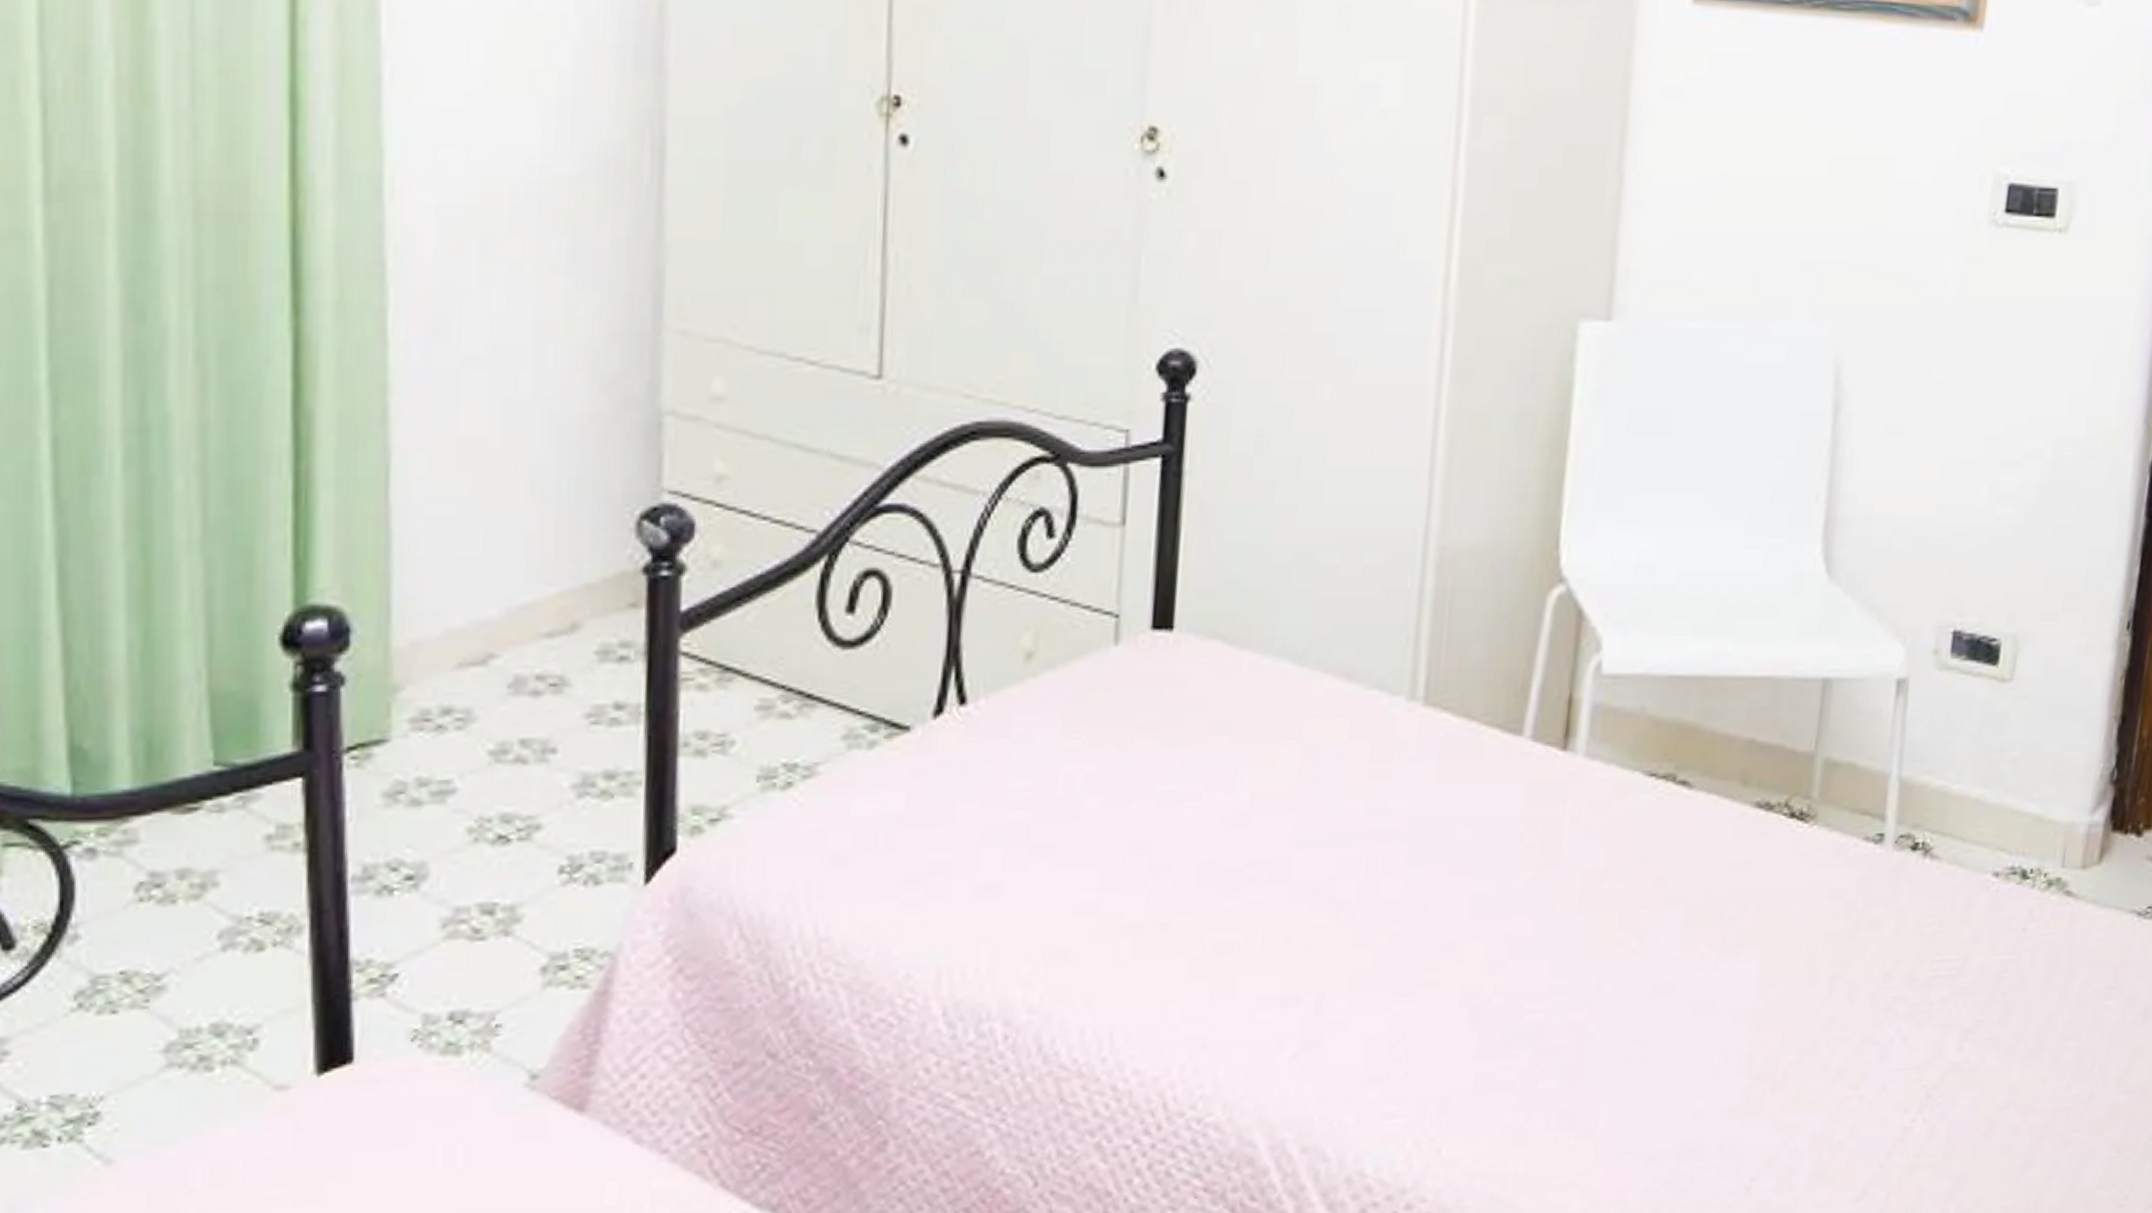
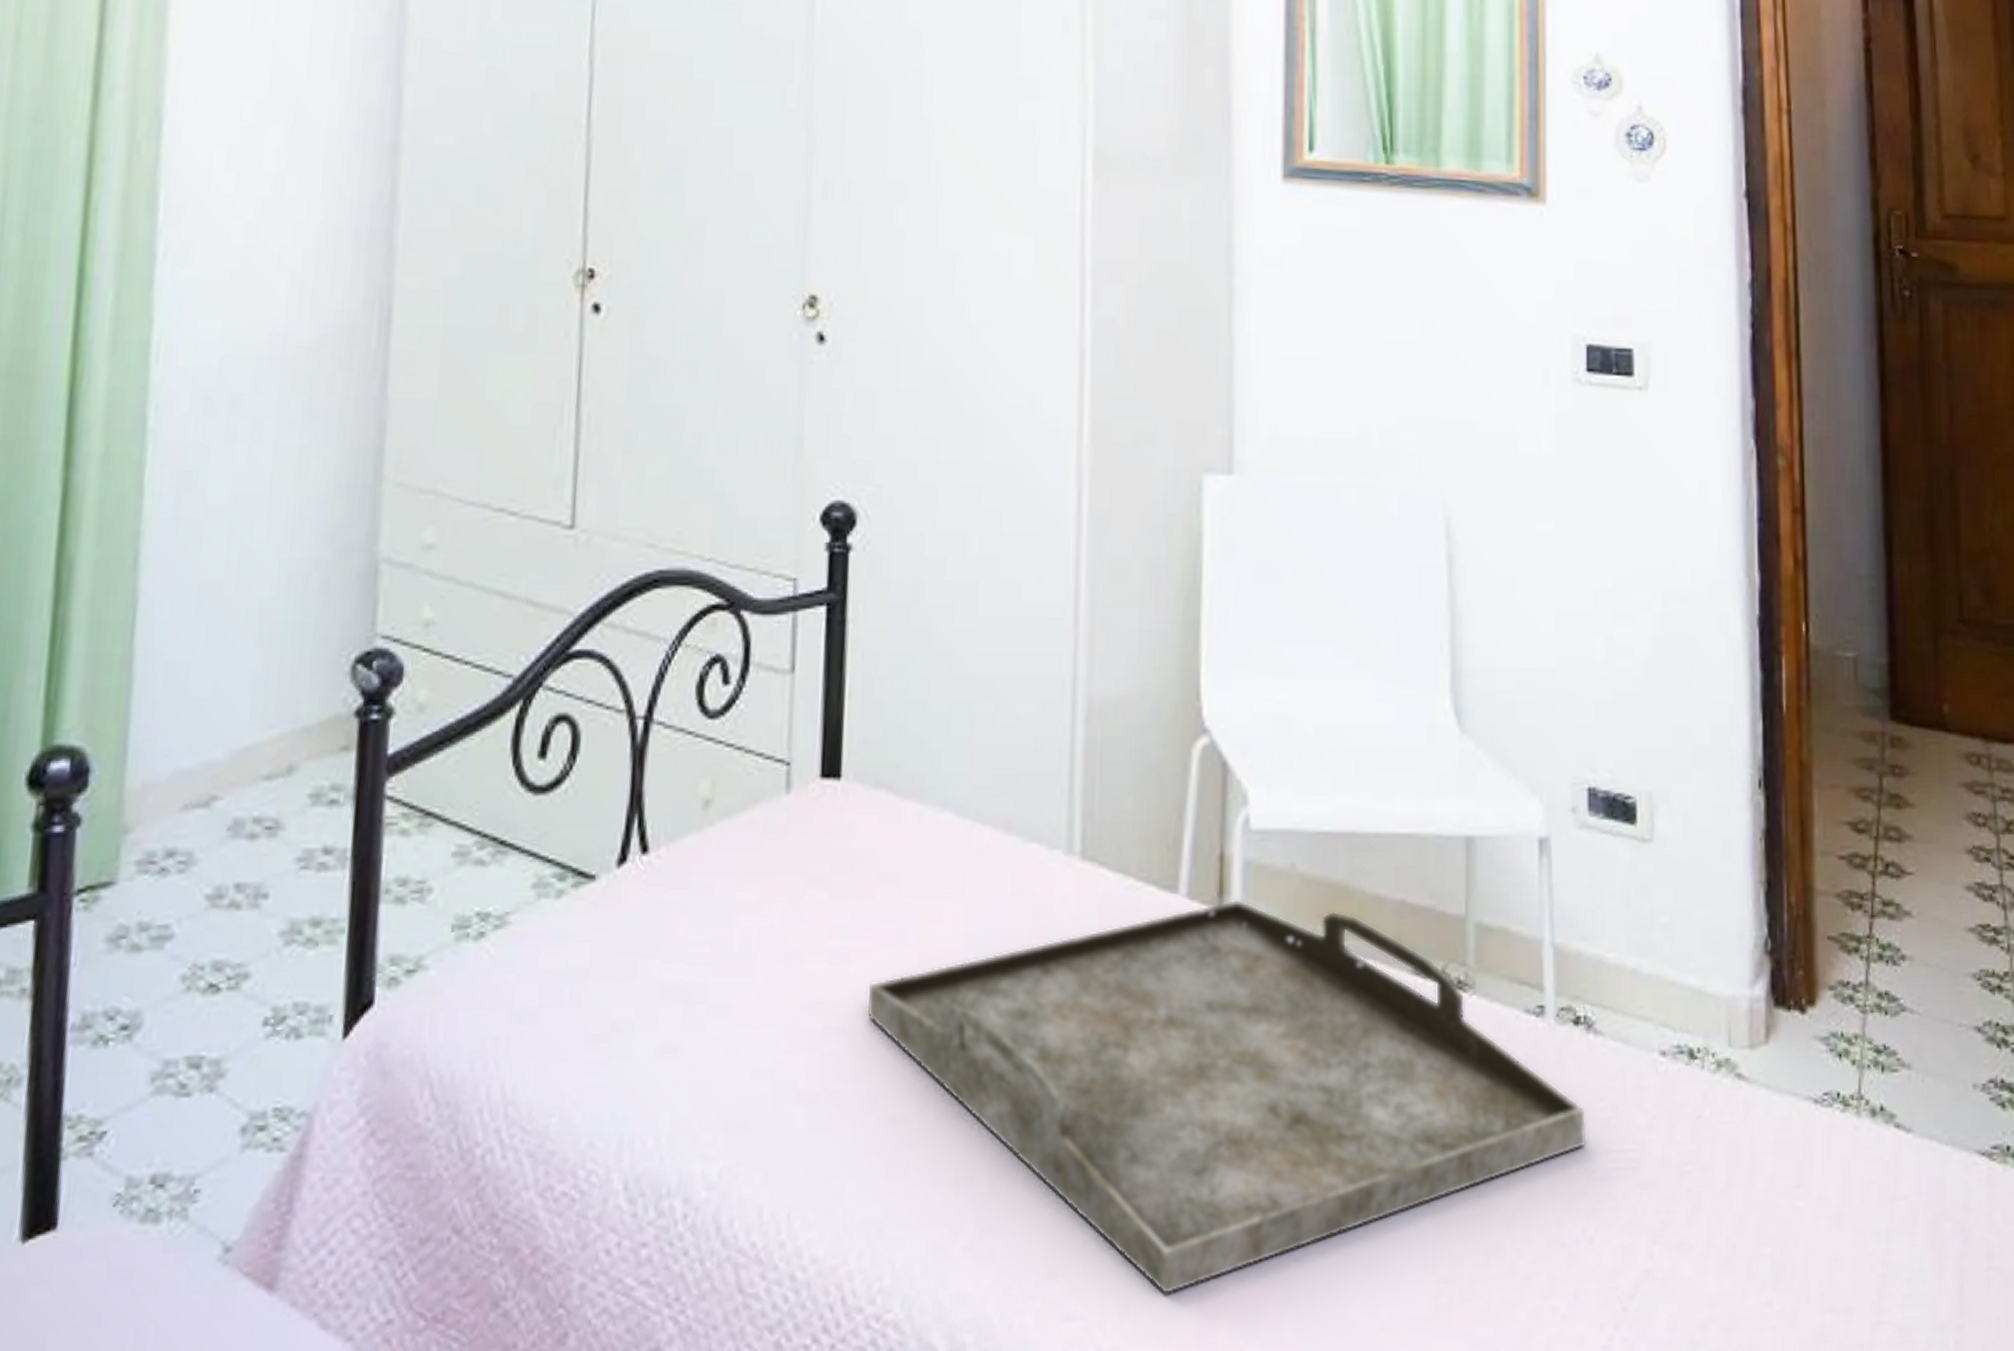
serving tray: none [1195,740,1914,1095] -> present [867,899,1587,1295]

